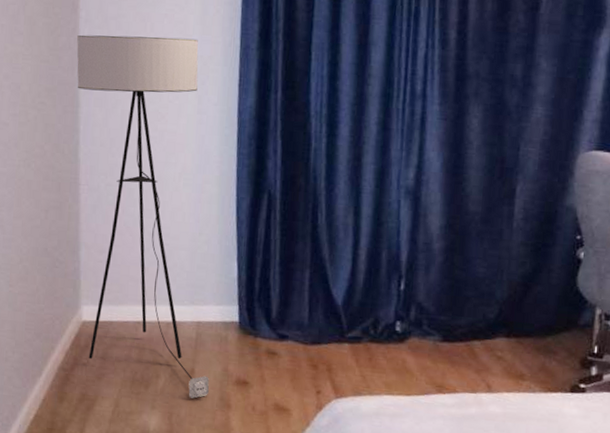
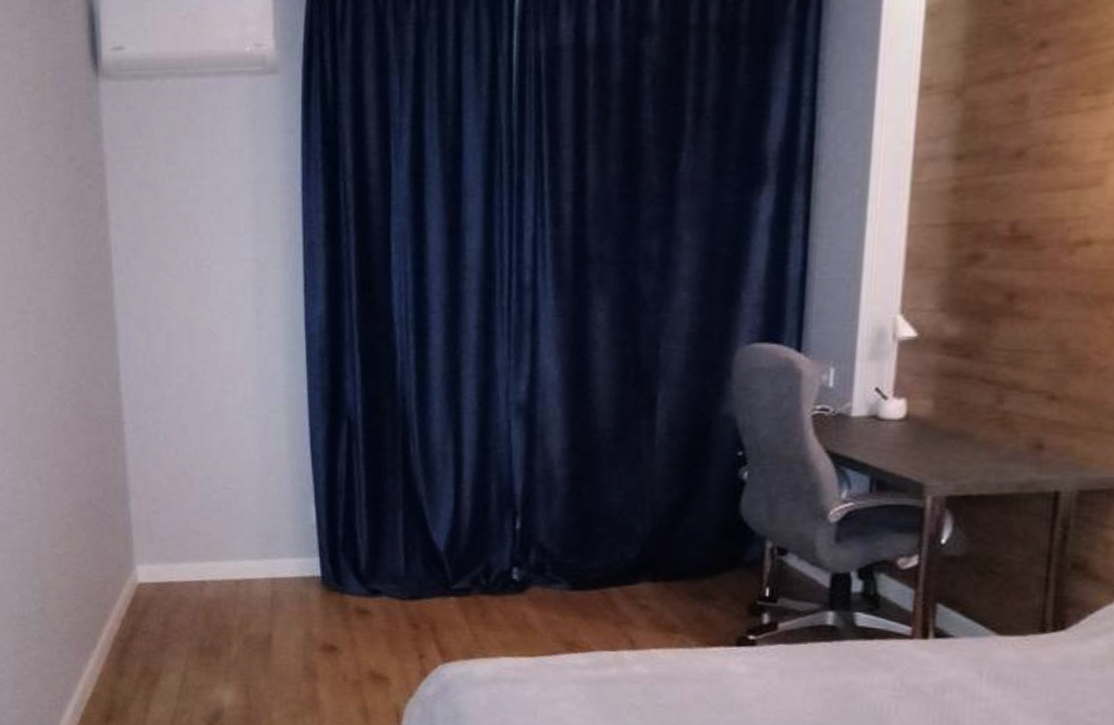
floor lamp: present [76,35,209,399] -> none [109,238,290,669]

